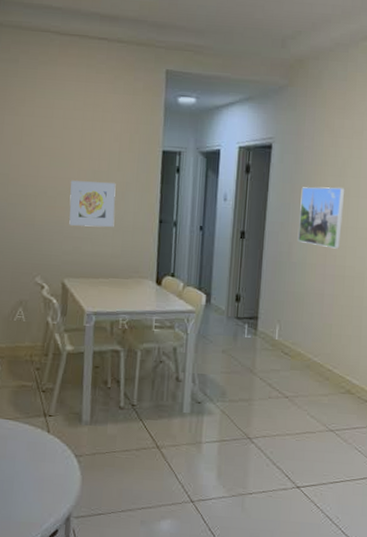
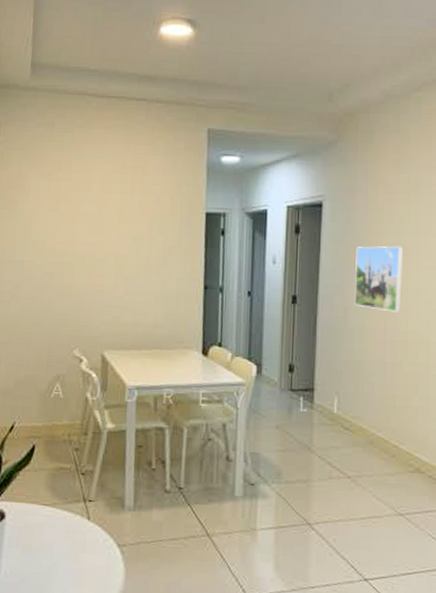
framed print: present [69,180,116,227] -> none [108,246,158,295]

